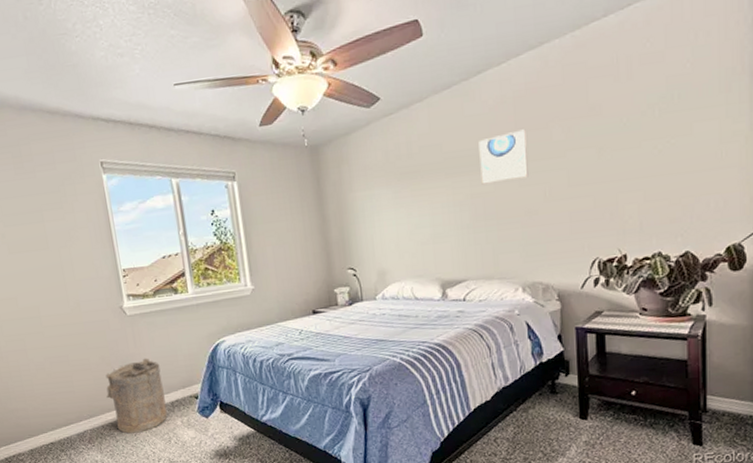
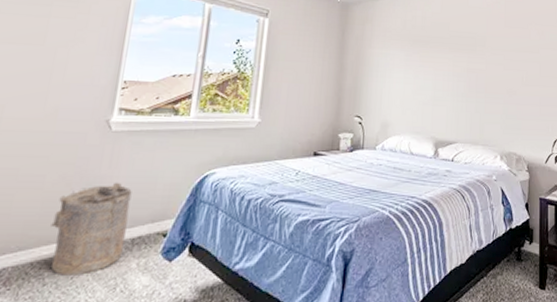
wall art: present [479,129,529,185] -> none [476,25,512,64]

